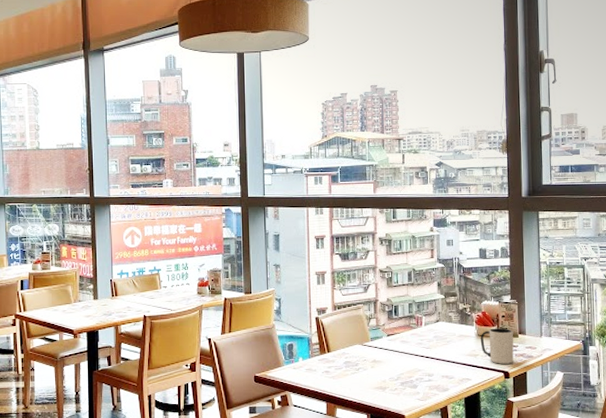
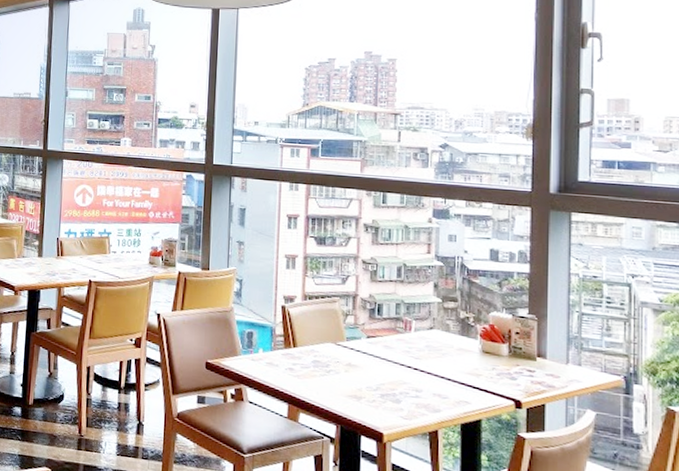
mug: present [480,328,514,364] -> none [485,345,531,392]

